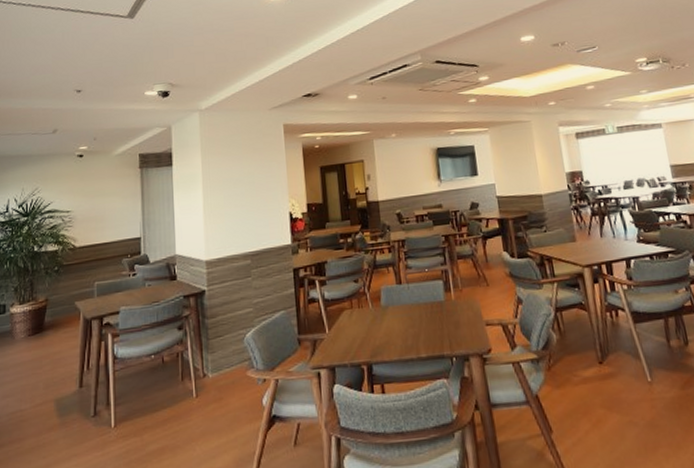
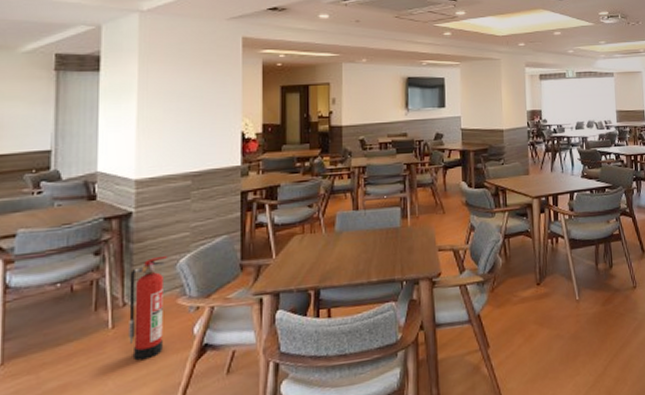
fire extinguisher: none [207,330,238,429] -> present [129,255,167,361]

